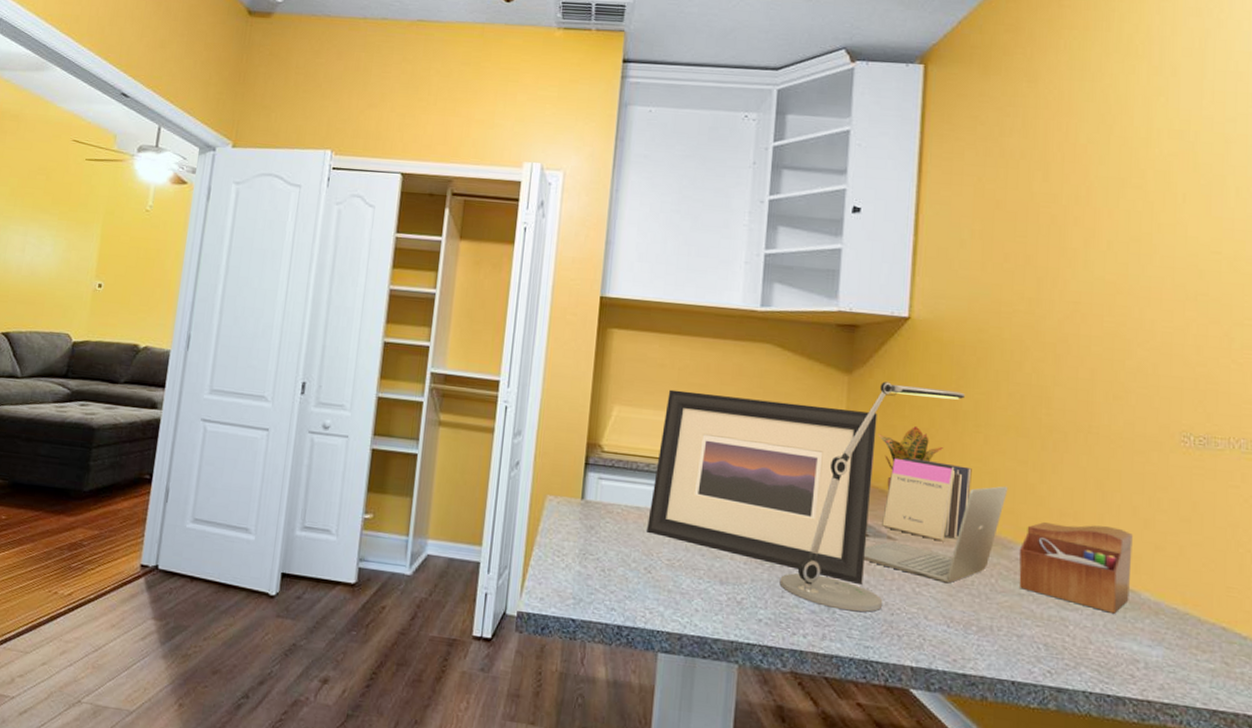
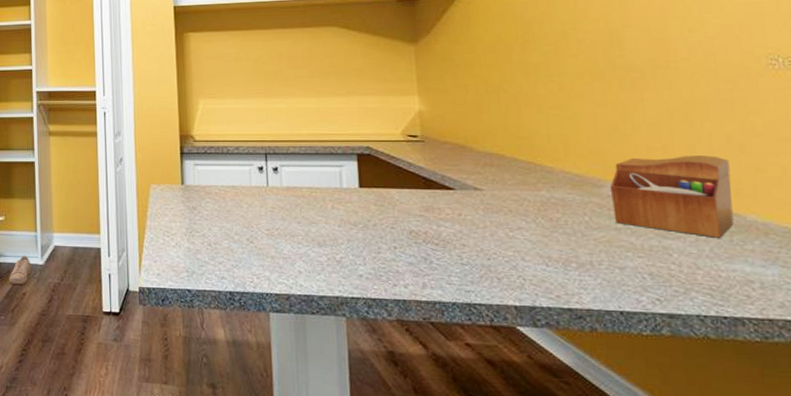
shoe: none [367,562,397,597] -> present [9,255,32,286]
picture frame: present [647,389,877,584] -> none [244,76,456,234]
desk lamp: present [779,381,966,613] -> none [374,46,534,260]
laptop: present [864,486,1009,584] -> none [453,128,590,225]
potted plant: present [877,427,943,490] -> none [451,84,518,145]
books: present [882,457,972,542] -> none [466,113,552,187]

